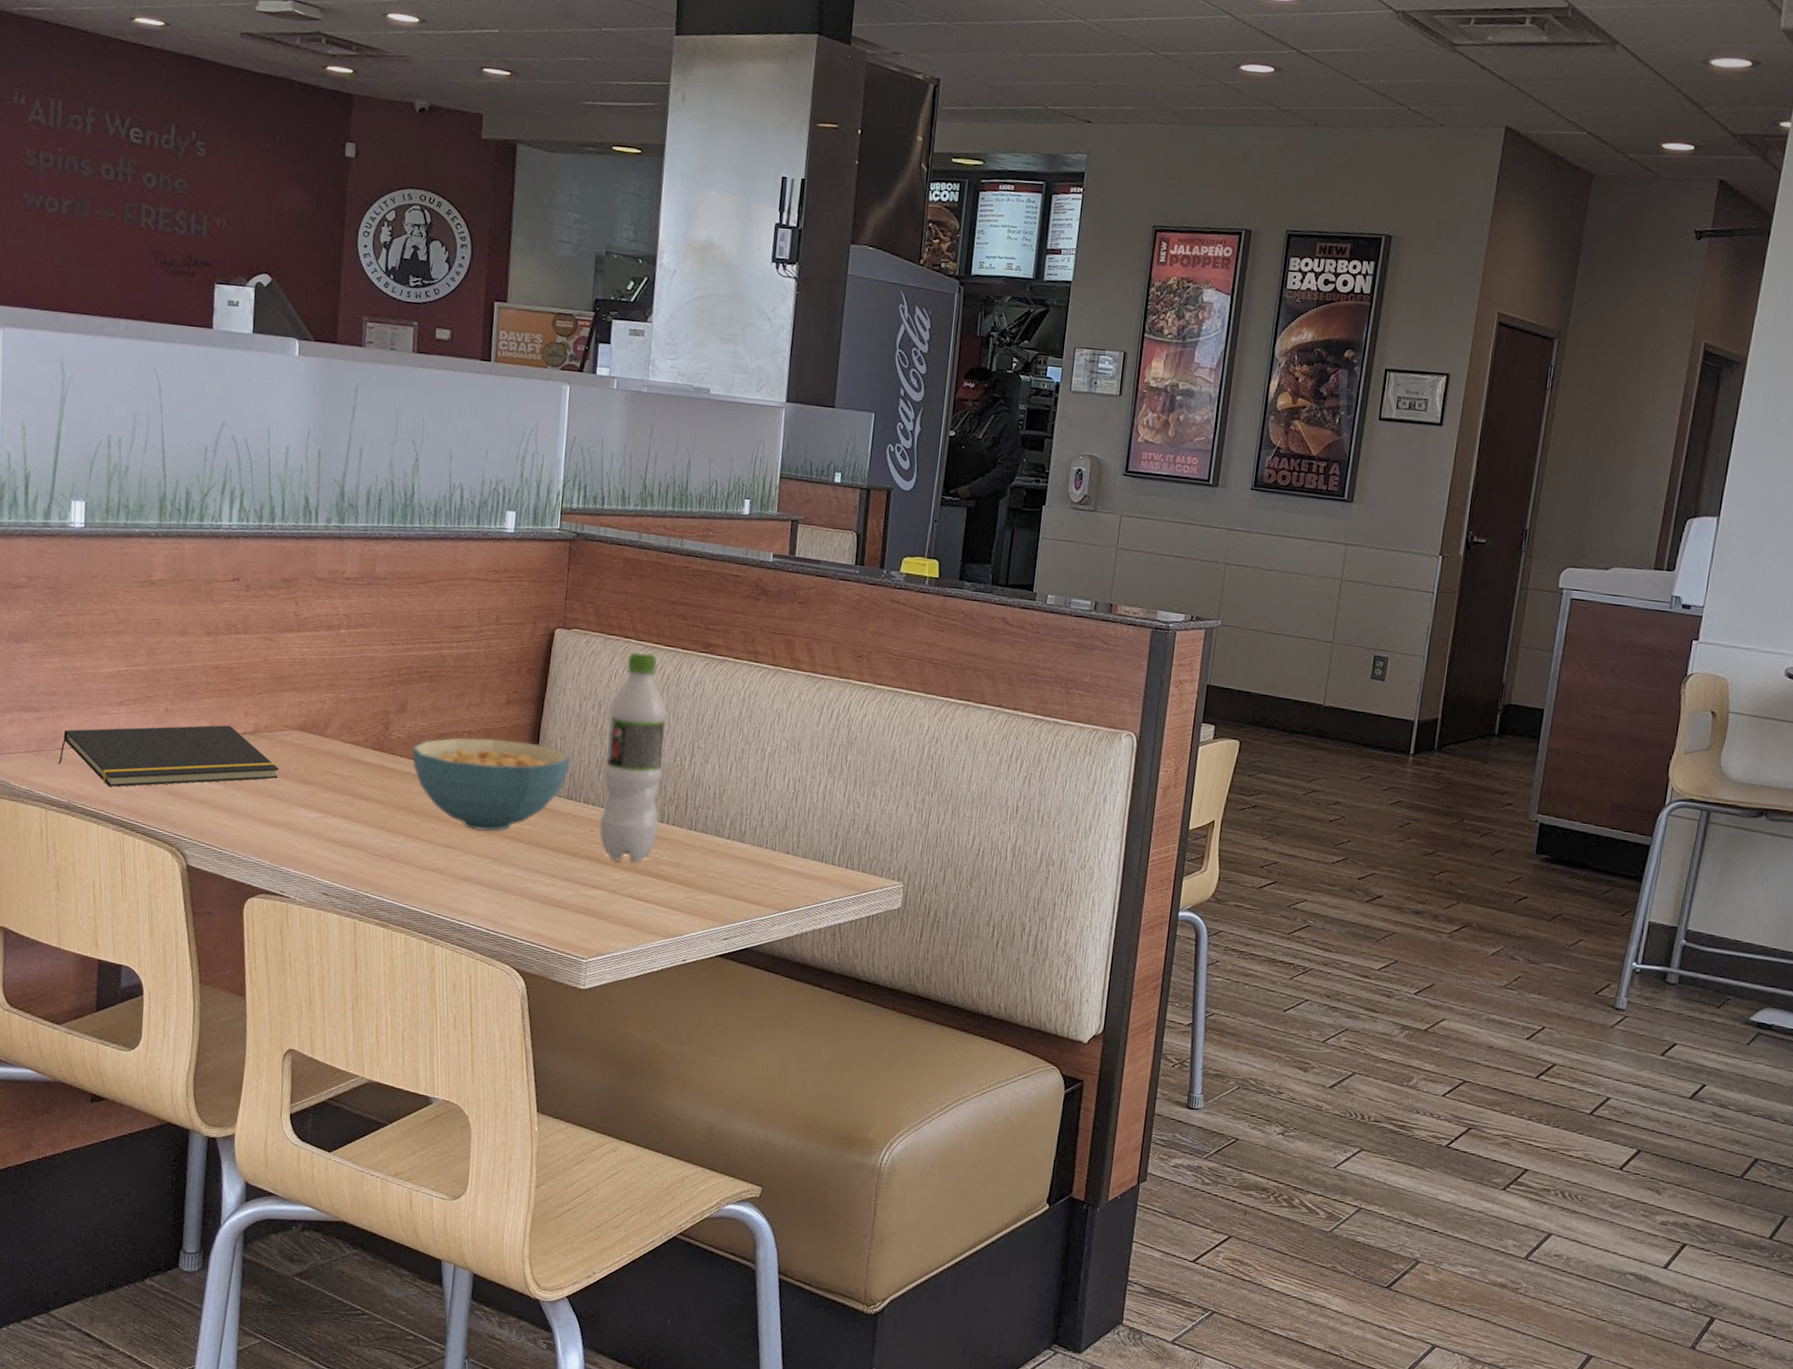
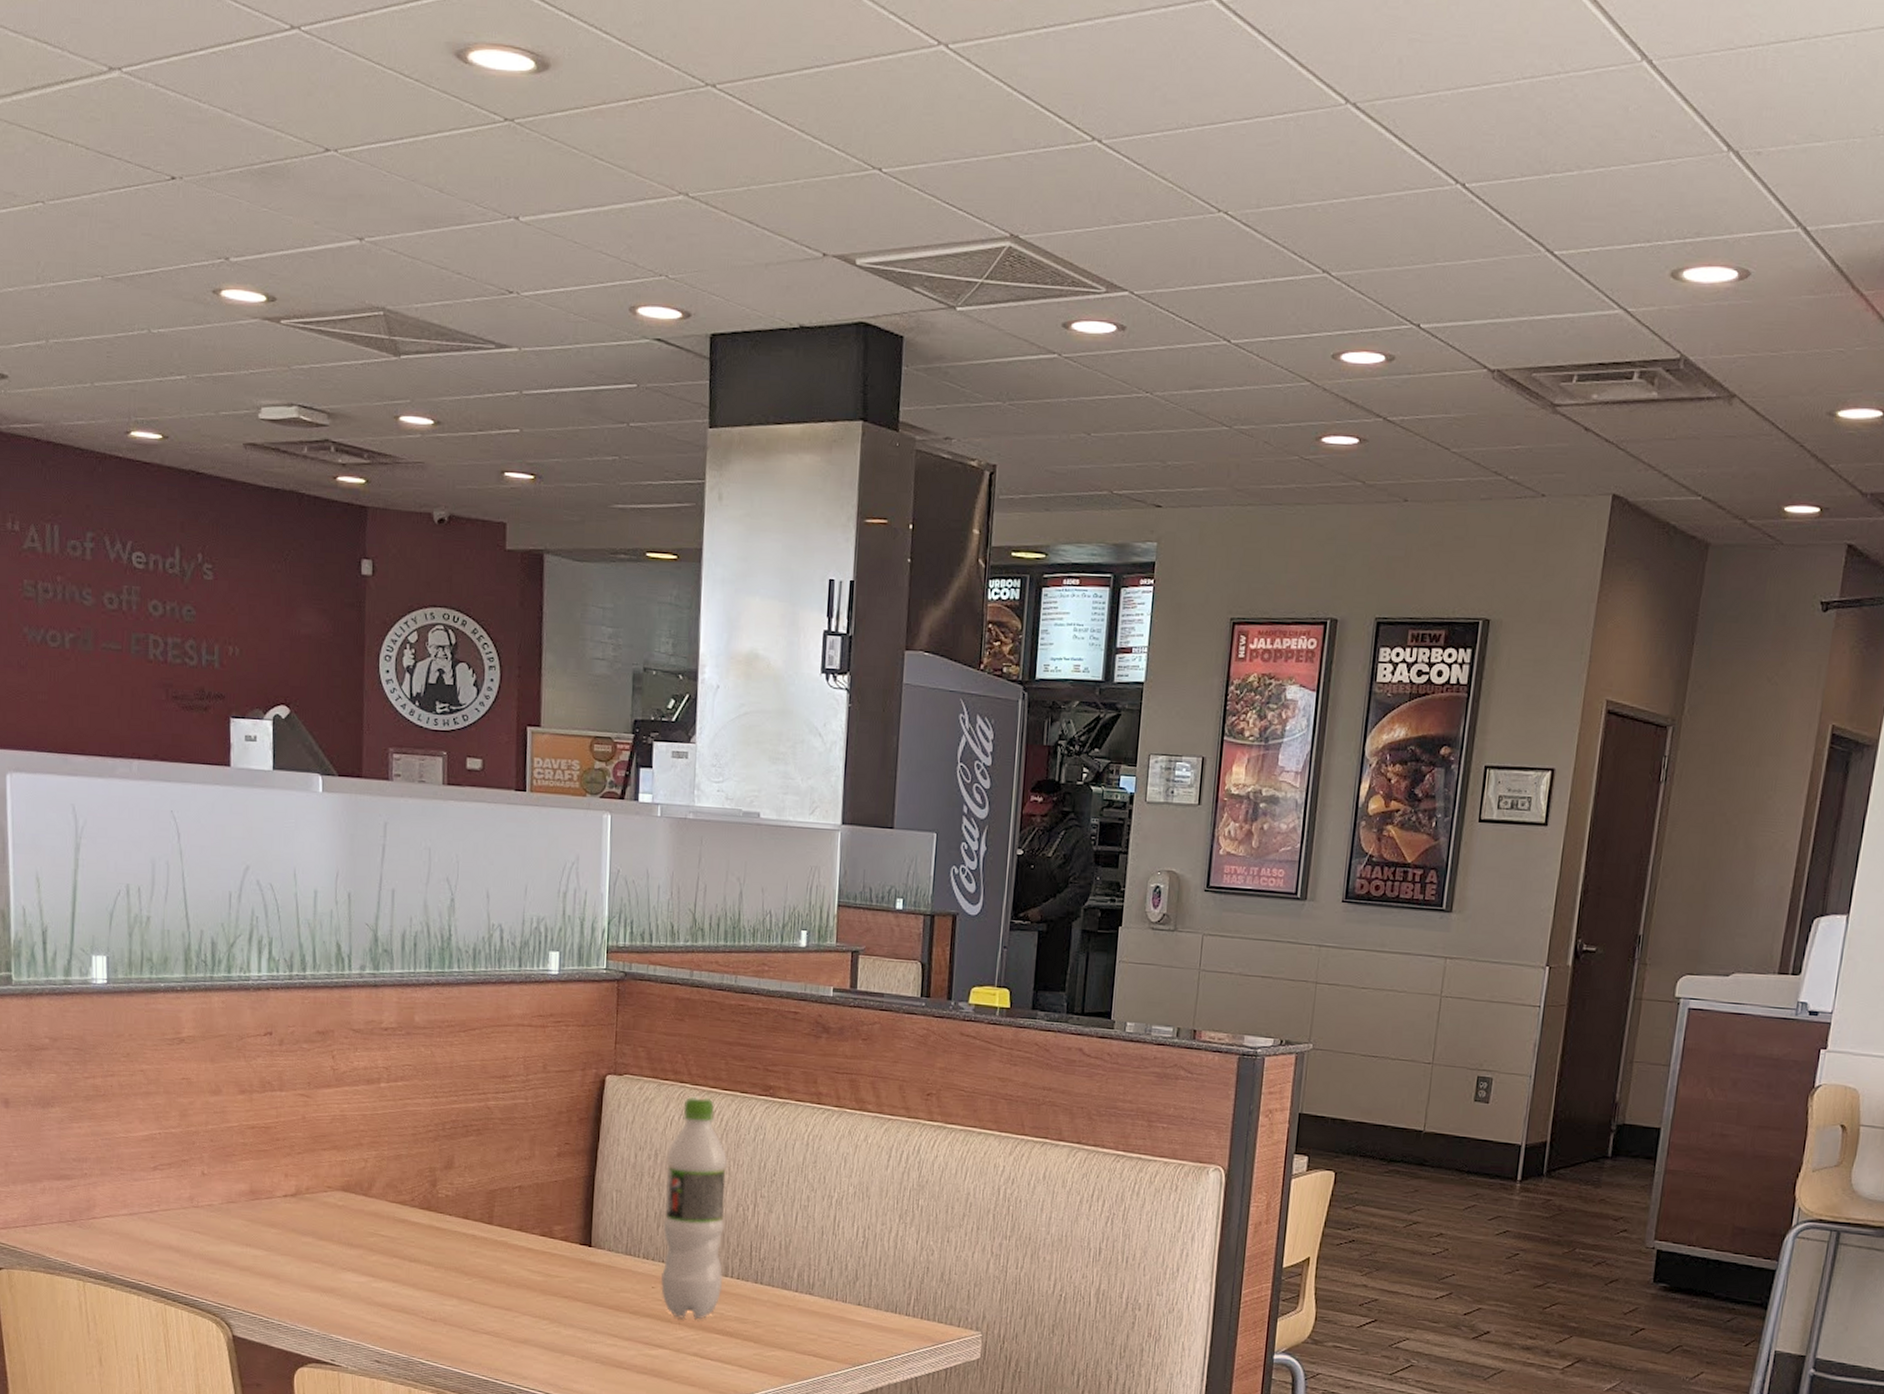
notepad: present [58,725,279,787] -> none [94,1187,324,1256]
cereal bowl: present [412,737,570,831] -> none [461,1193,627,1291]

